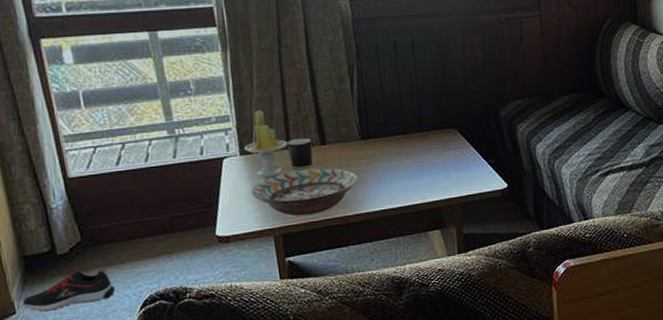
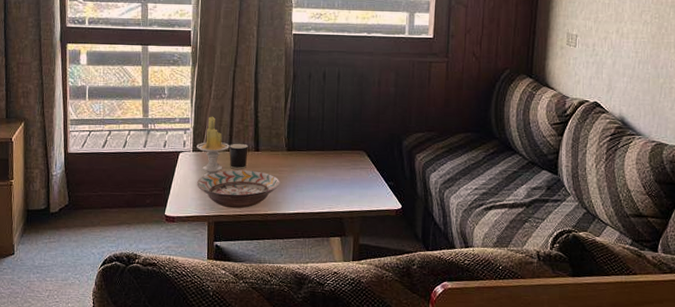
athletic shoe: present [22,268,116,312] -> none [20,227,86,257]

